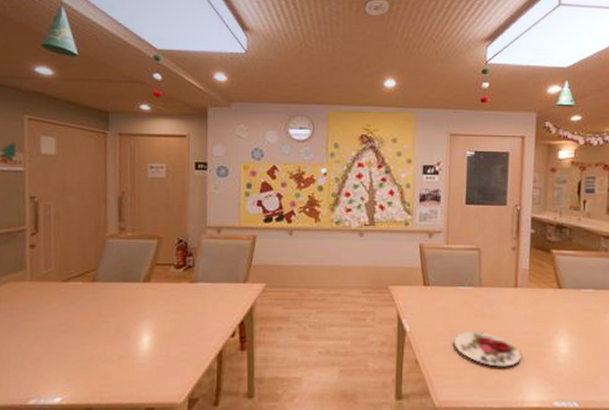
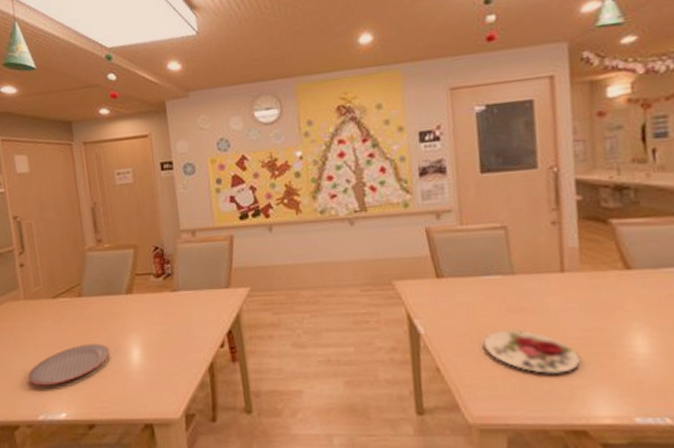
plate: none [22,329,119,370] -> present [27,344,110,386]

